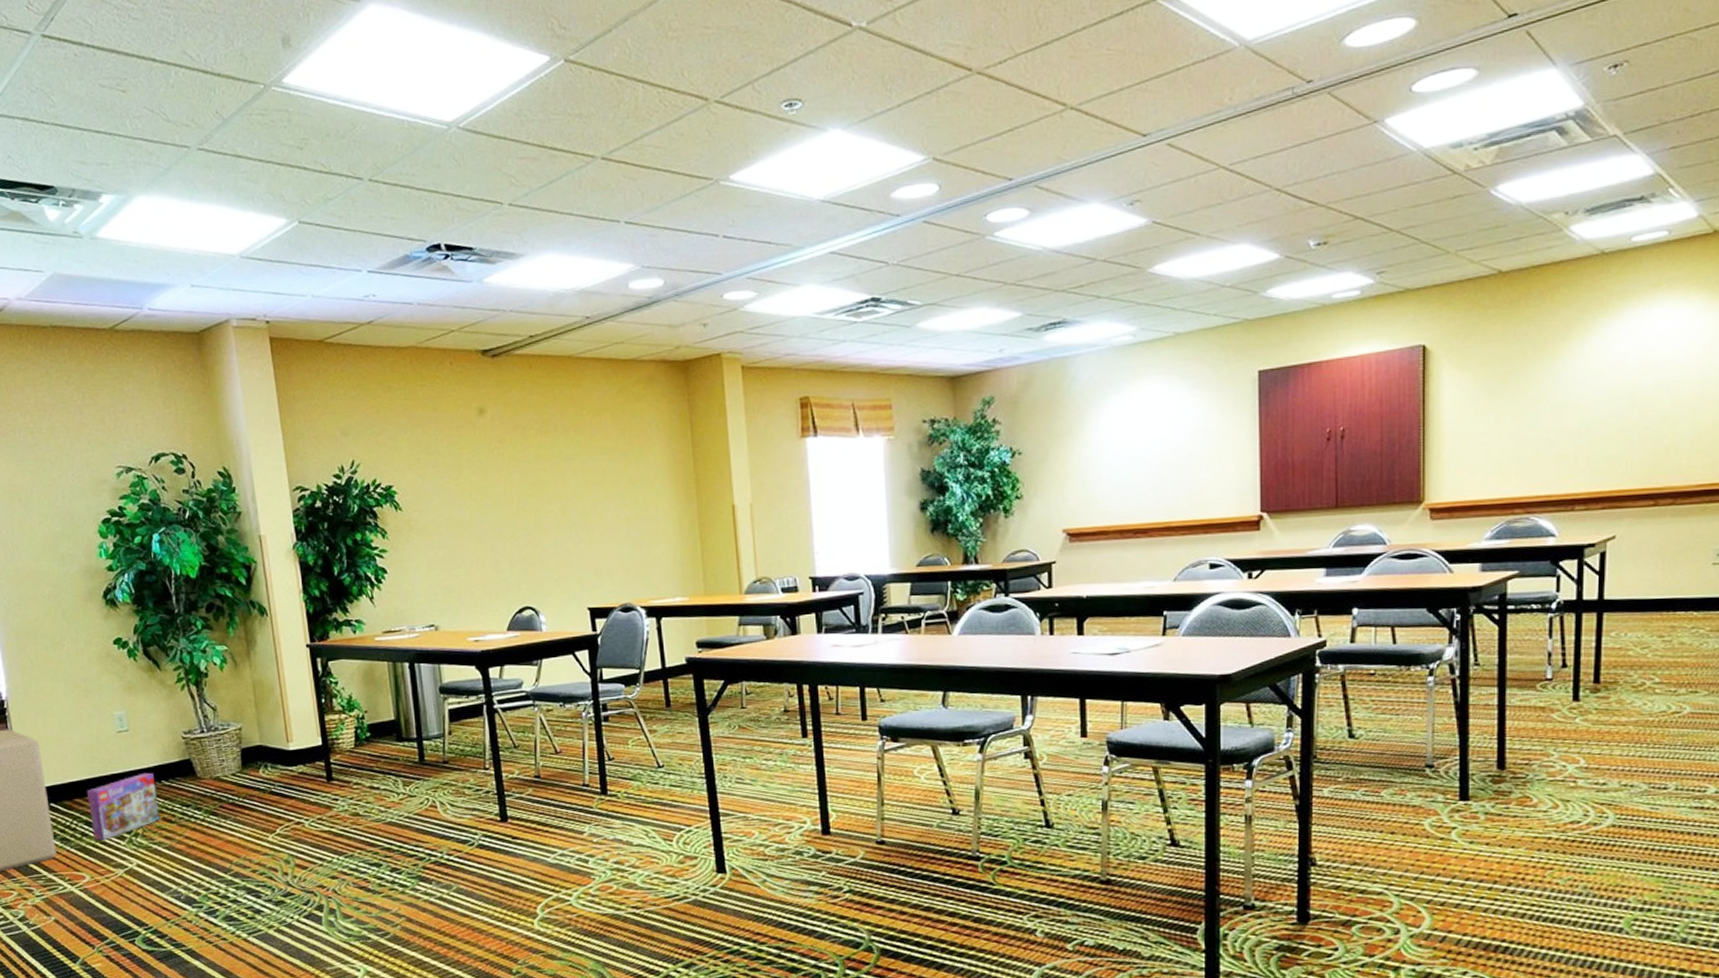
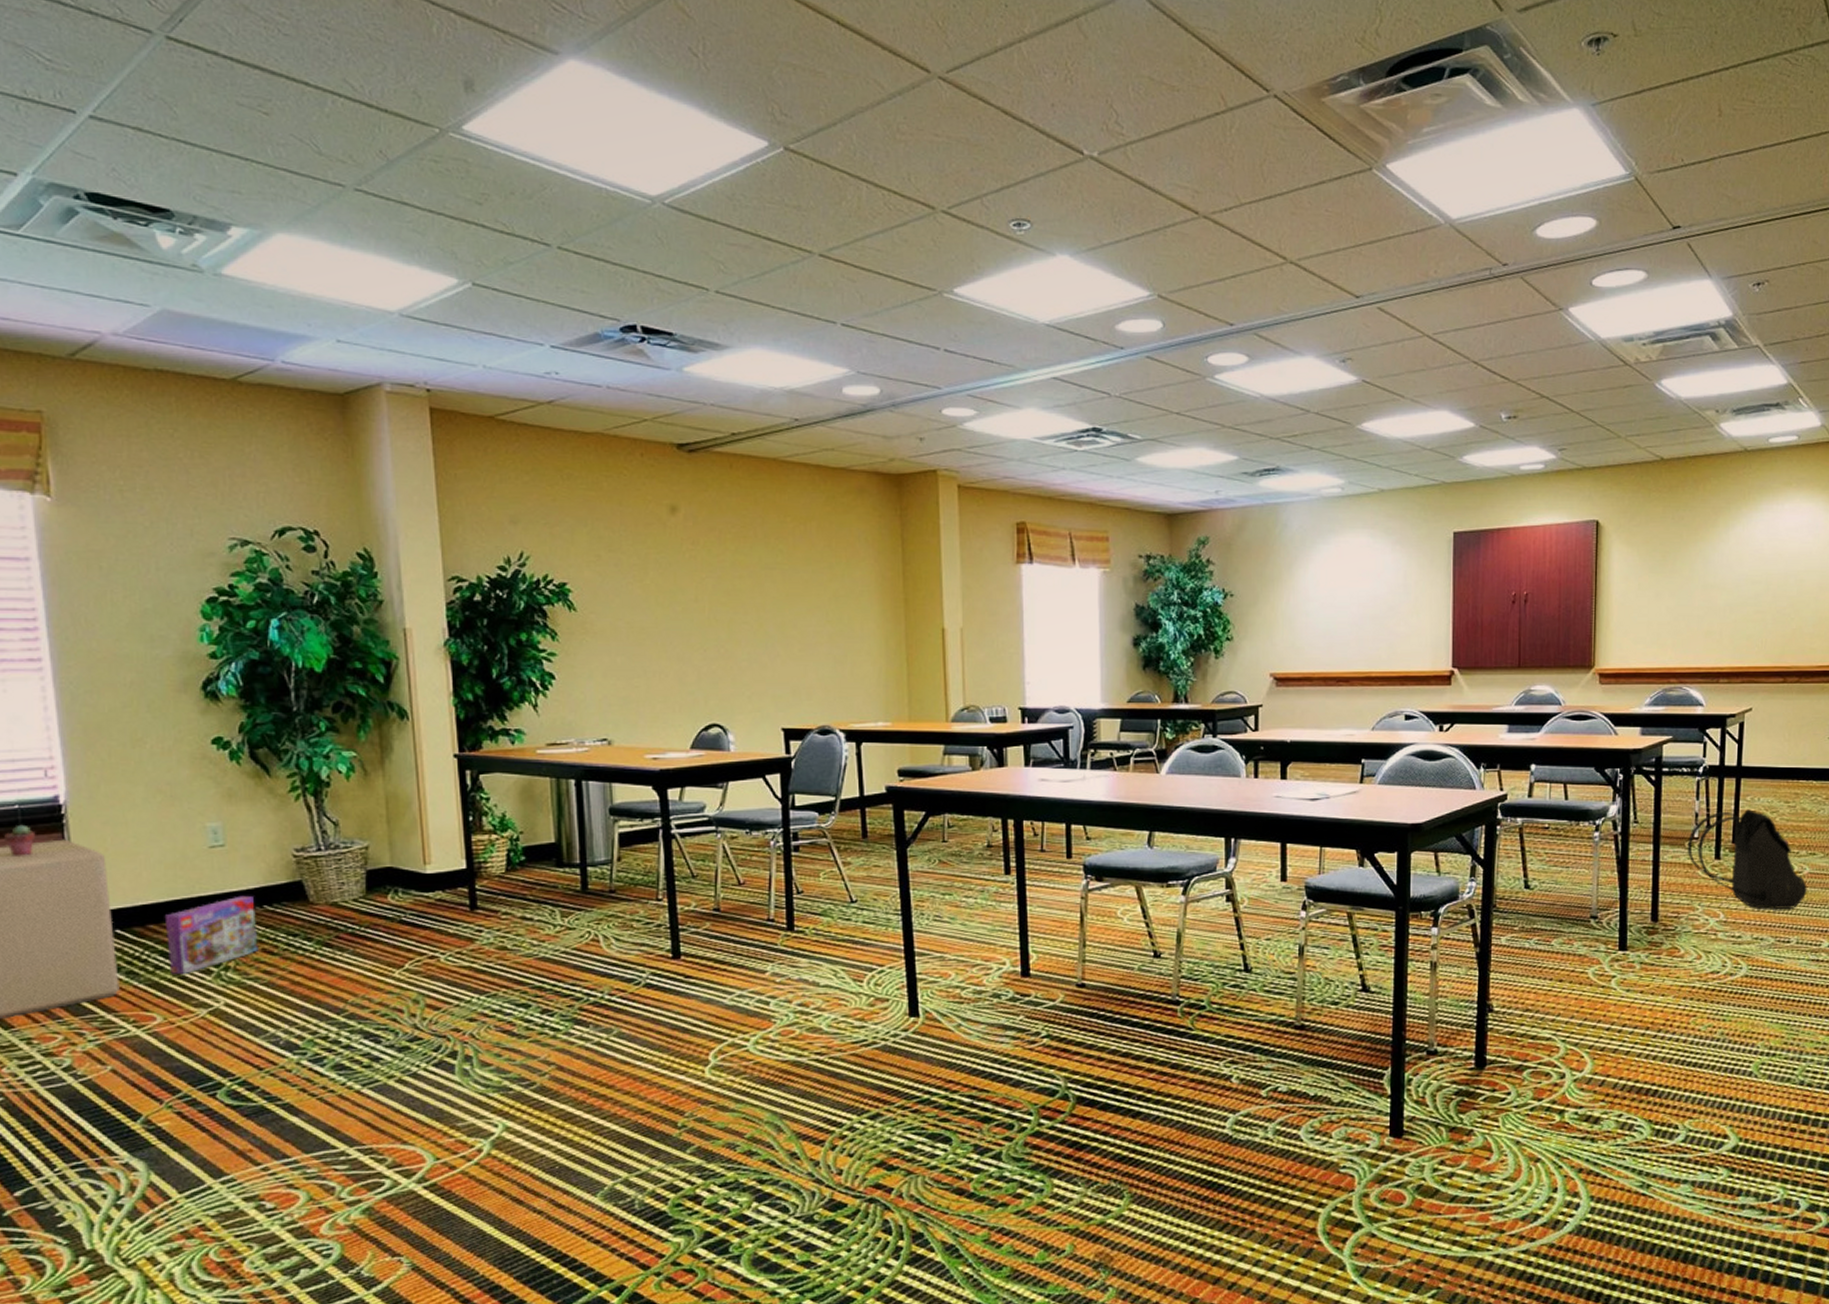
backpack: none [1538,646,1688,753] -> present [1687,809,1807,909]

